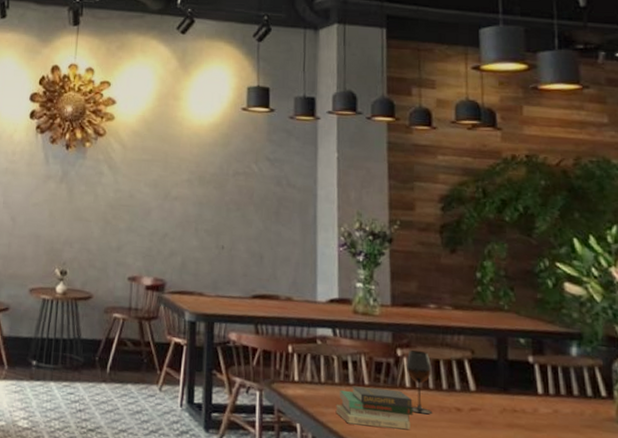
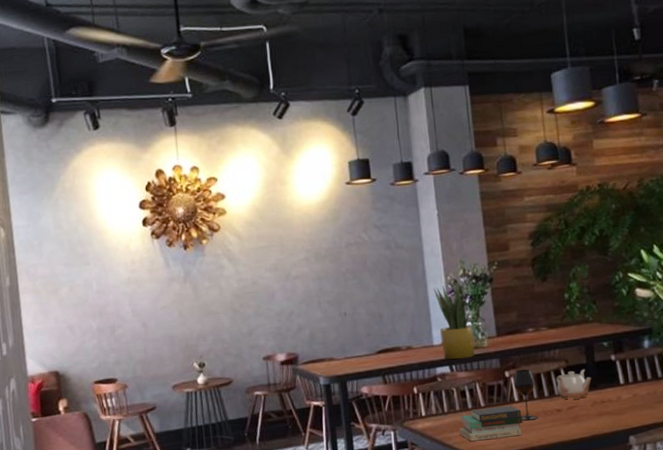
planter: none [323,236,370,325] -> present [433,283,476,360]
teapot: none [458,364,502,402] -> present [556,369,592,400]

